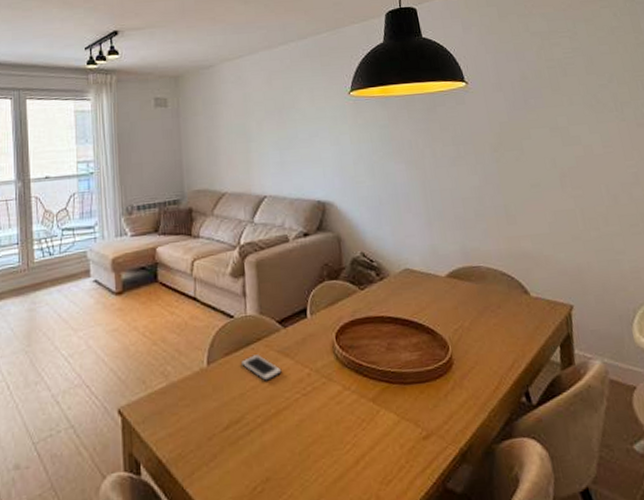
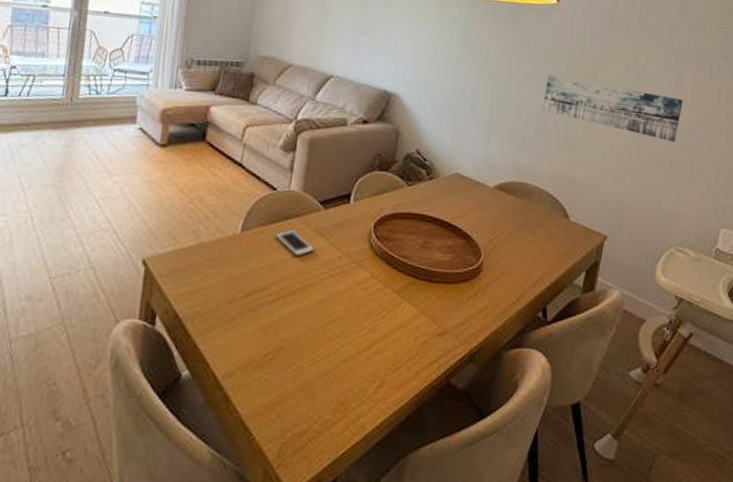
wall art: none [473,153,619,198] -> present [543,75,683,143]

